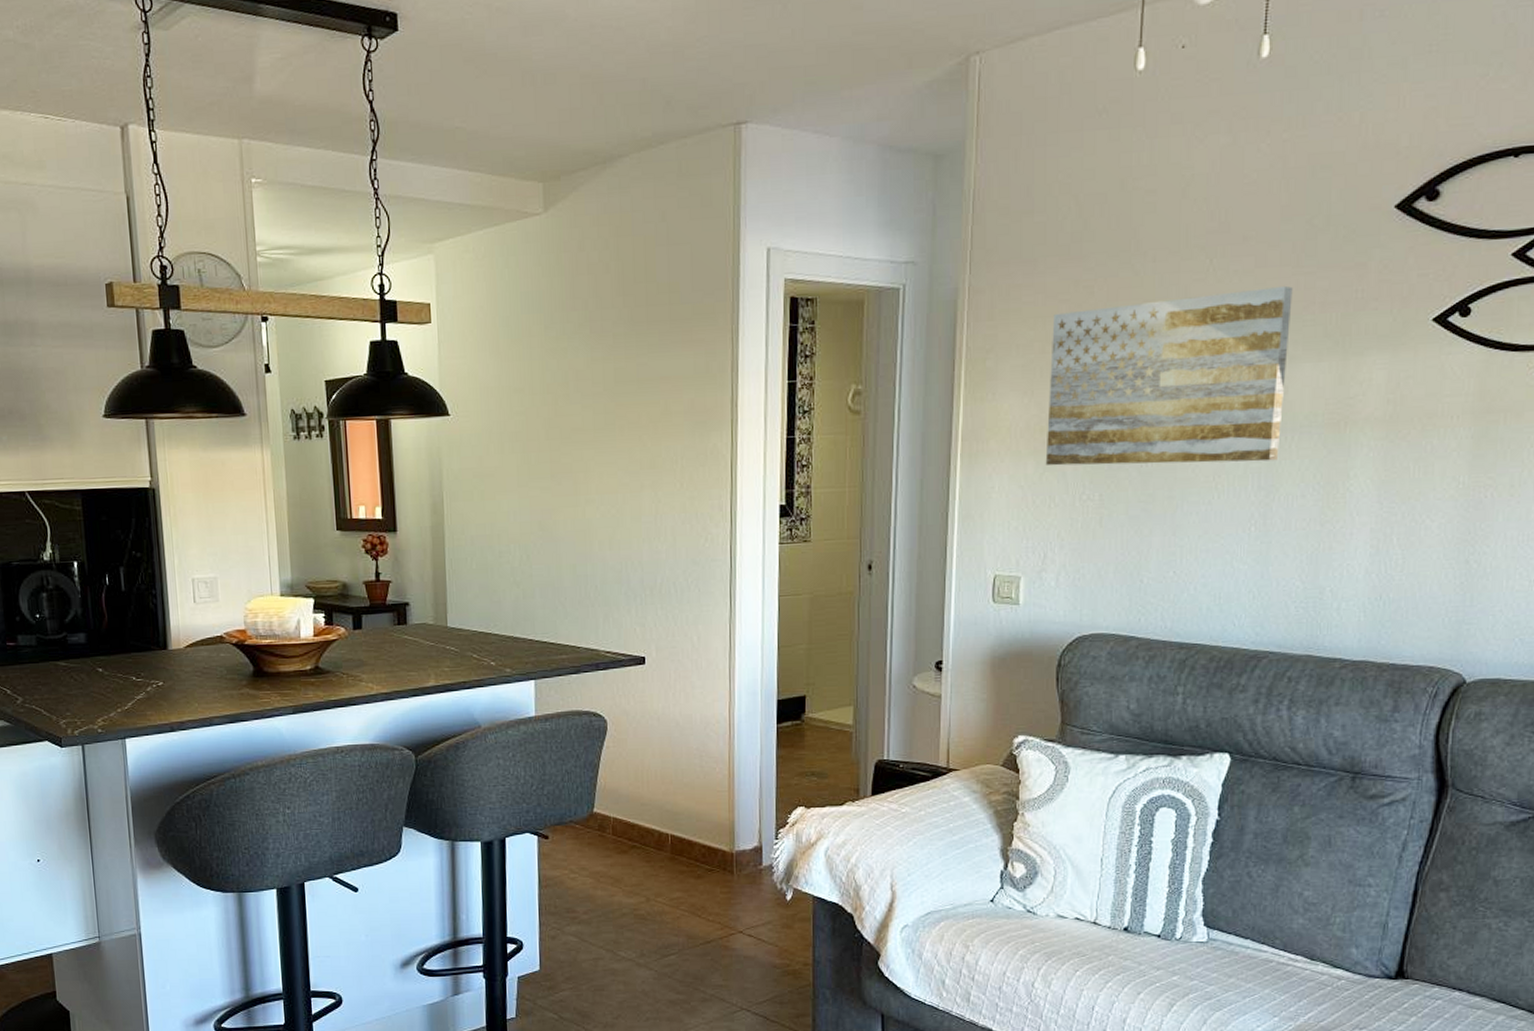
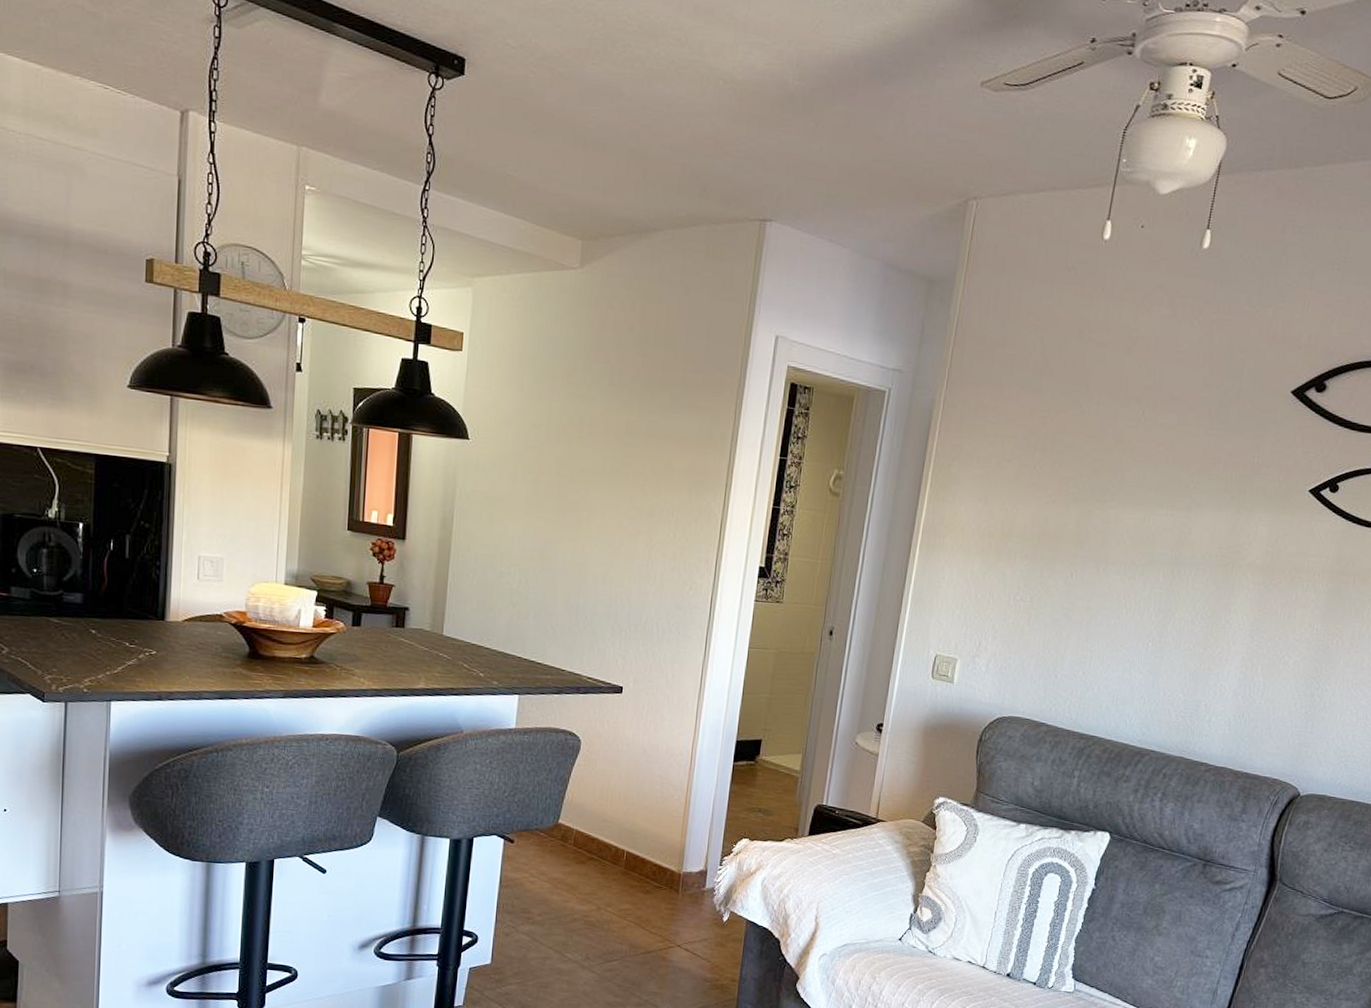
wall art: present [1045,285,1293,466] -> none [989,435,1205,590]

